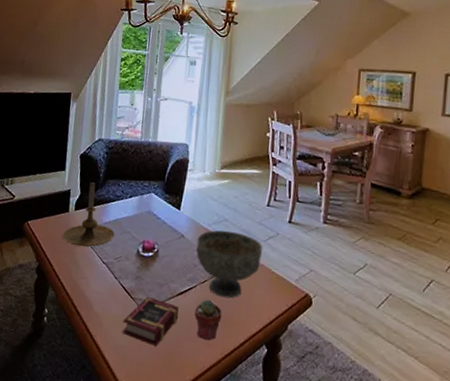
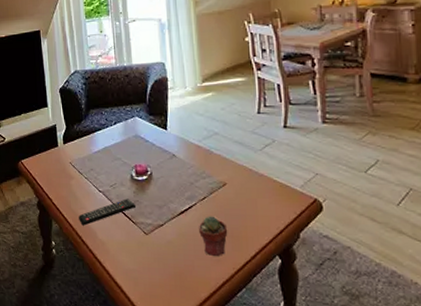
candle holder: present [63,182,115,247] -> none [56,114,106,179]
remote control: none [77,273,138,296] -> present [79,198,137,226]
book: present [122,296,179,346] -> none [128,218,182,267]
decorative bowl: present [196,230,263,299] -> none [189,144,261,213]

